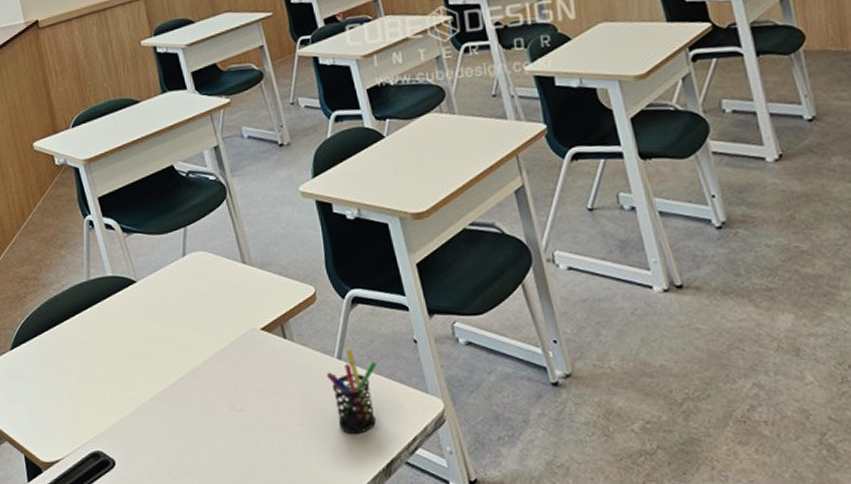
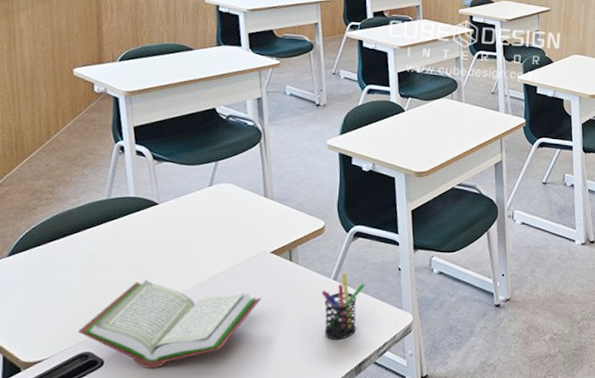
book: none [86,368,261,470] -> present [78,280,261,369]

